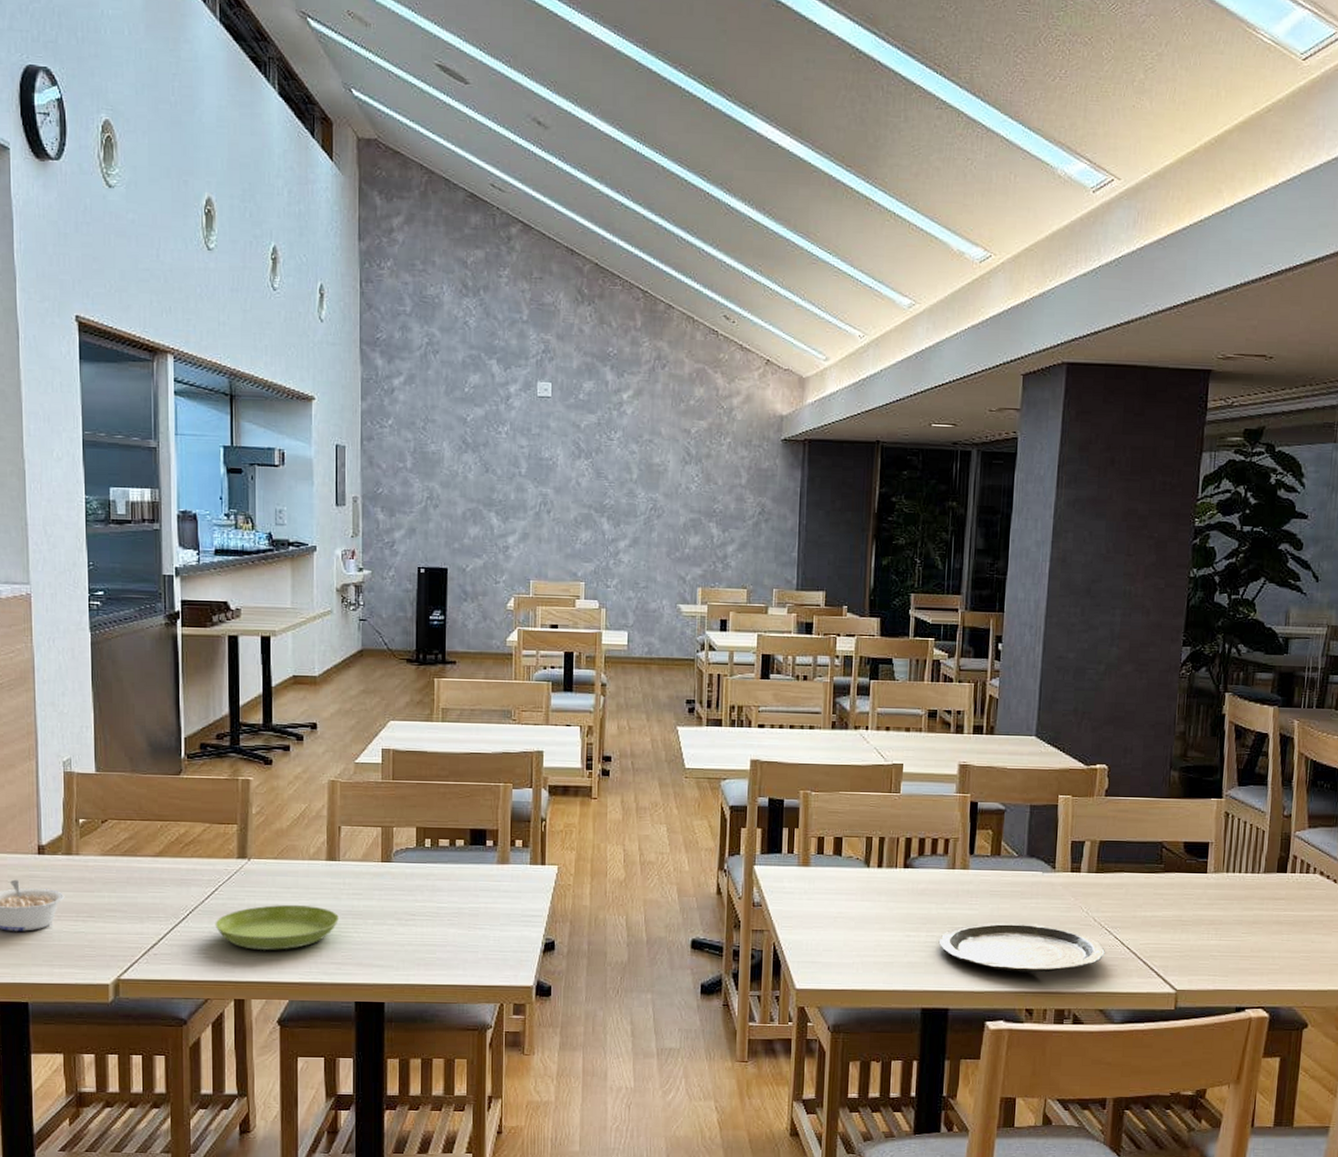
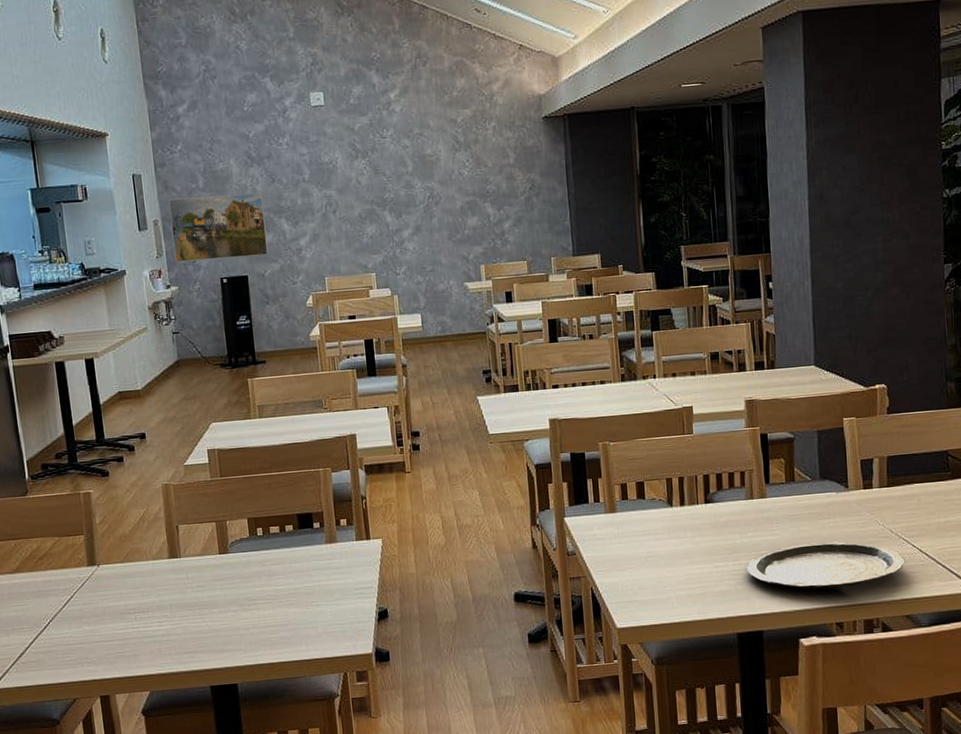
saucer: present [215,904,339,950] -> none [74,602,187,649]
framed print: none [371,476,473,549] -> present [168,192,268,263]

